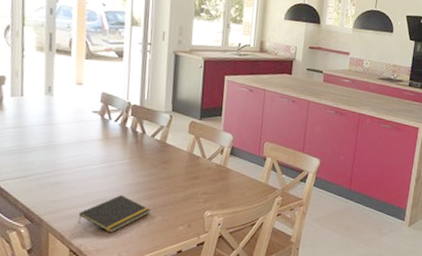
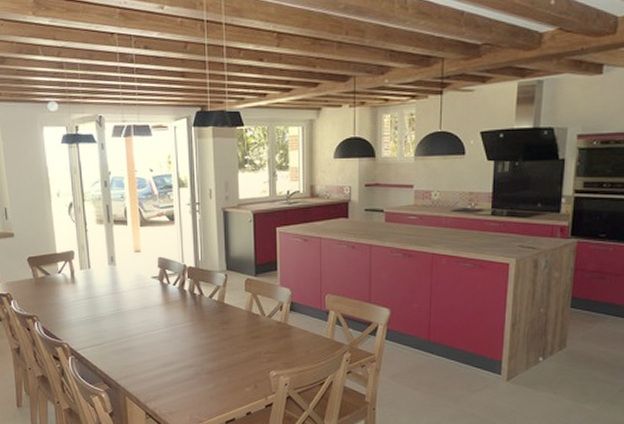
notepad: present [78,195,151,233] -> none [150,358,217,396]

